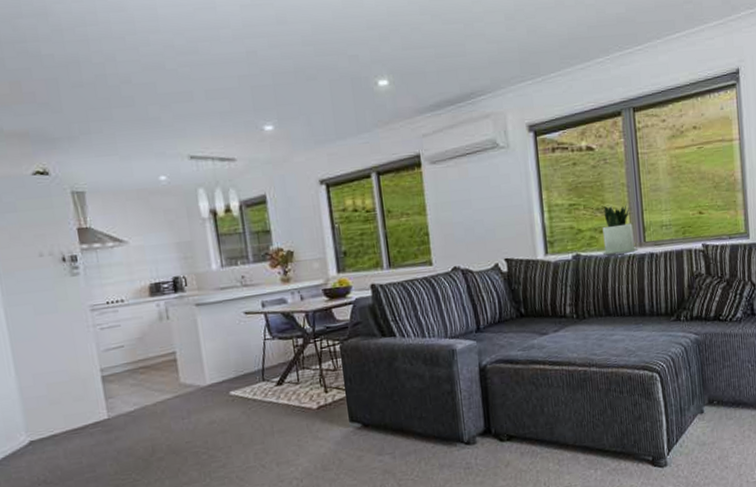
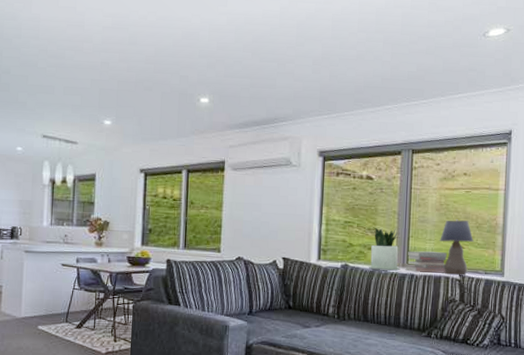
books: none [643,222,687,251] -> present [405,251,447,273]
table lamp: none [675,181,714,247] -> present [439,219,474,276]

